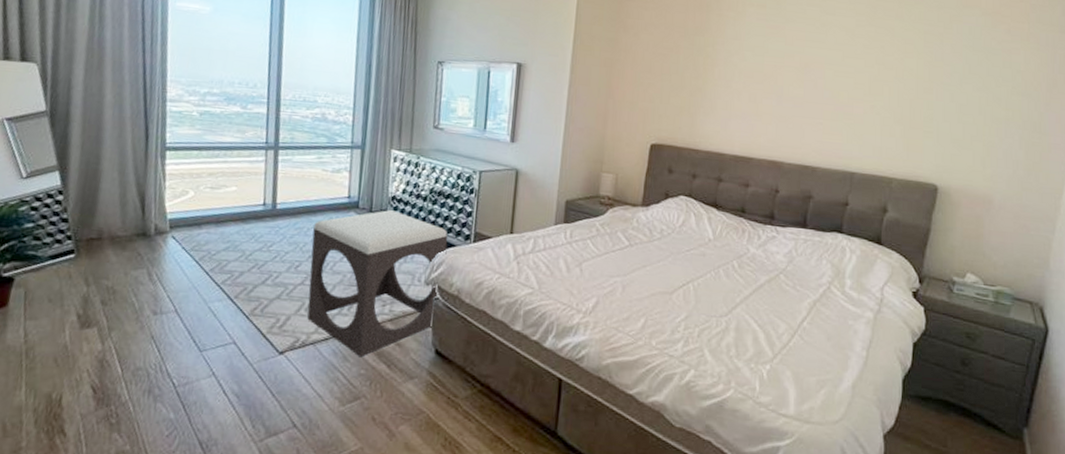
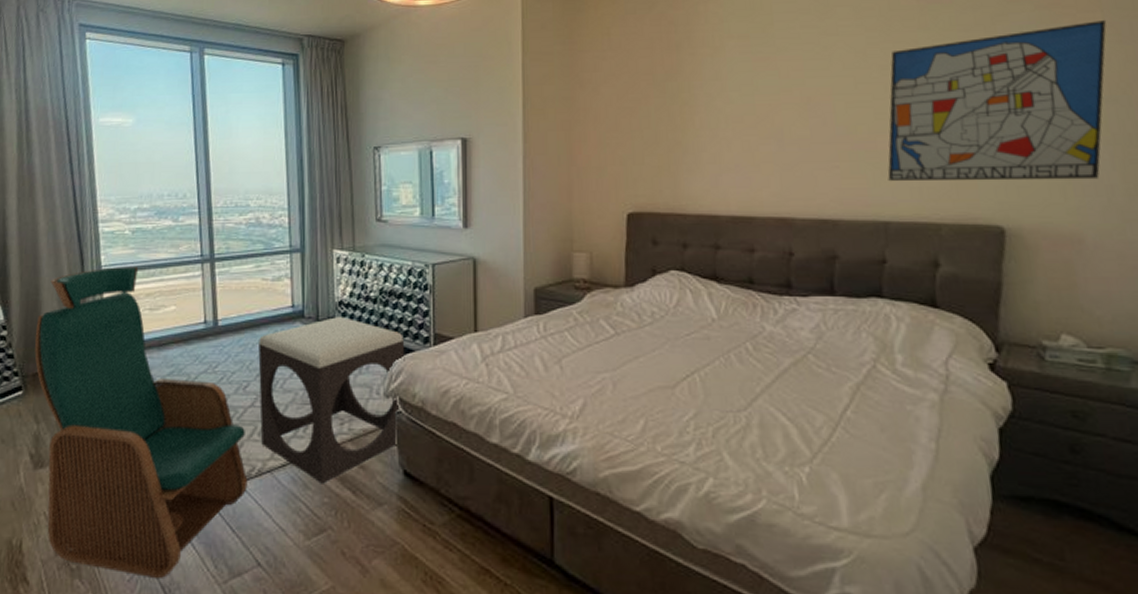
armchair: none [89,145,293,436] -> present [34,267,248,580]
wall art: none [858,30,1031,155] -> present [887,20,1107,182]

